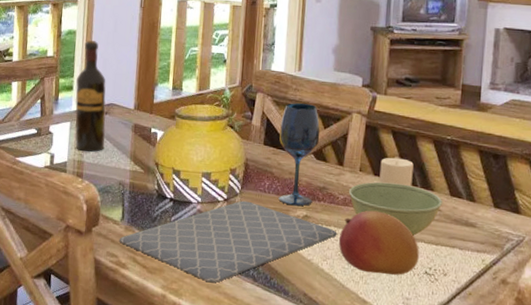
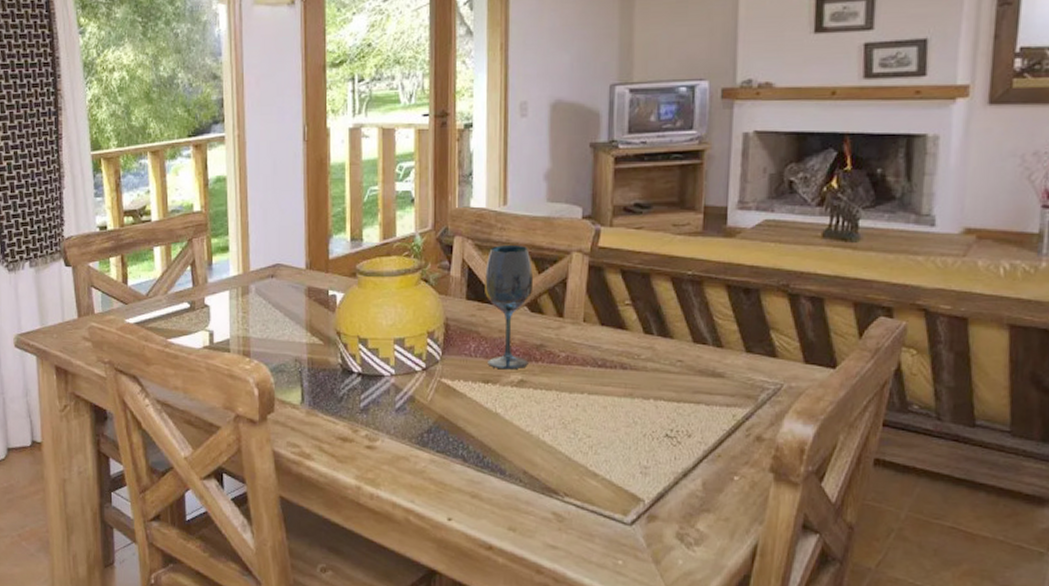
wine bottle: present [74,40,106,152] -> none [232,188,274,324]
placemat: present [119,200,338,282] -> none [300,368,560,467]
fruit: present [339,210,419,275] -> none [562,367,658,442]
bowl: present [348,181,443,236] -> none [571,333,685,394]
candle: present [379,157,414,187] -> none [607,302,648,336]

